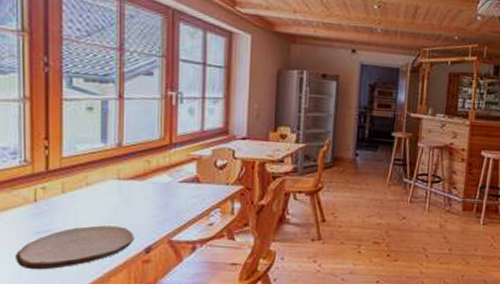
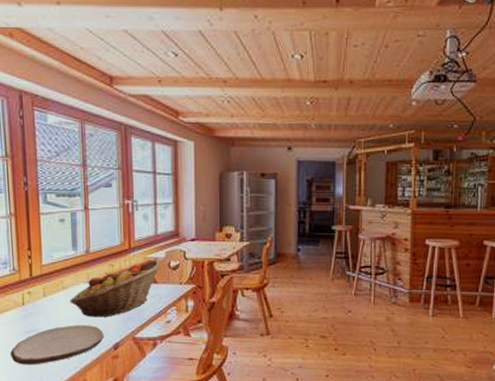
fruit basket: none [94,158,206,218] -> present [69,260,161,317]

